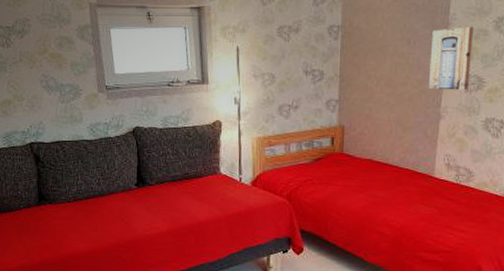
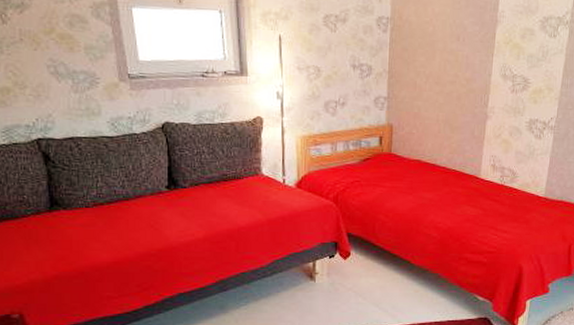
wall art: present [428,27,474,90] -> none [476,25,521,91]

